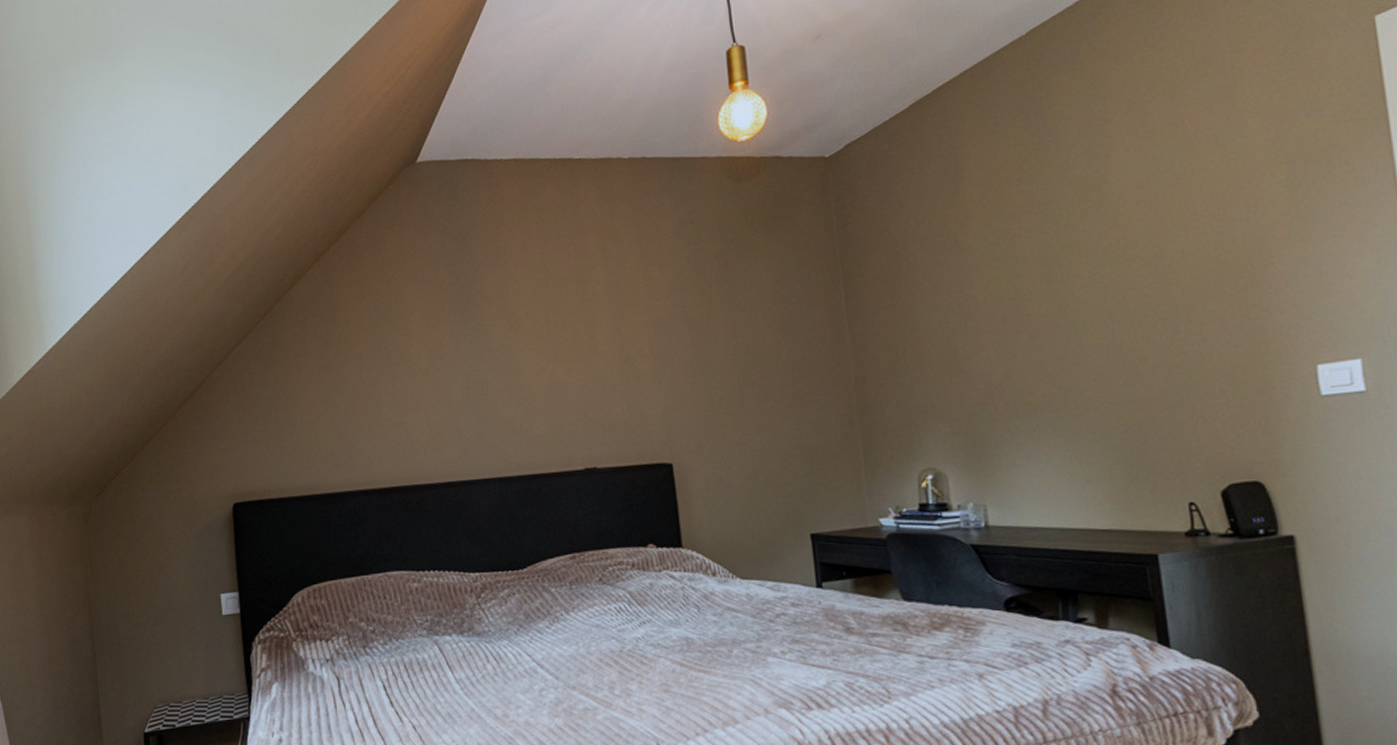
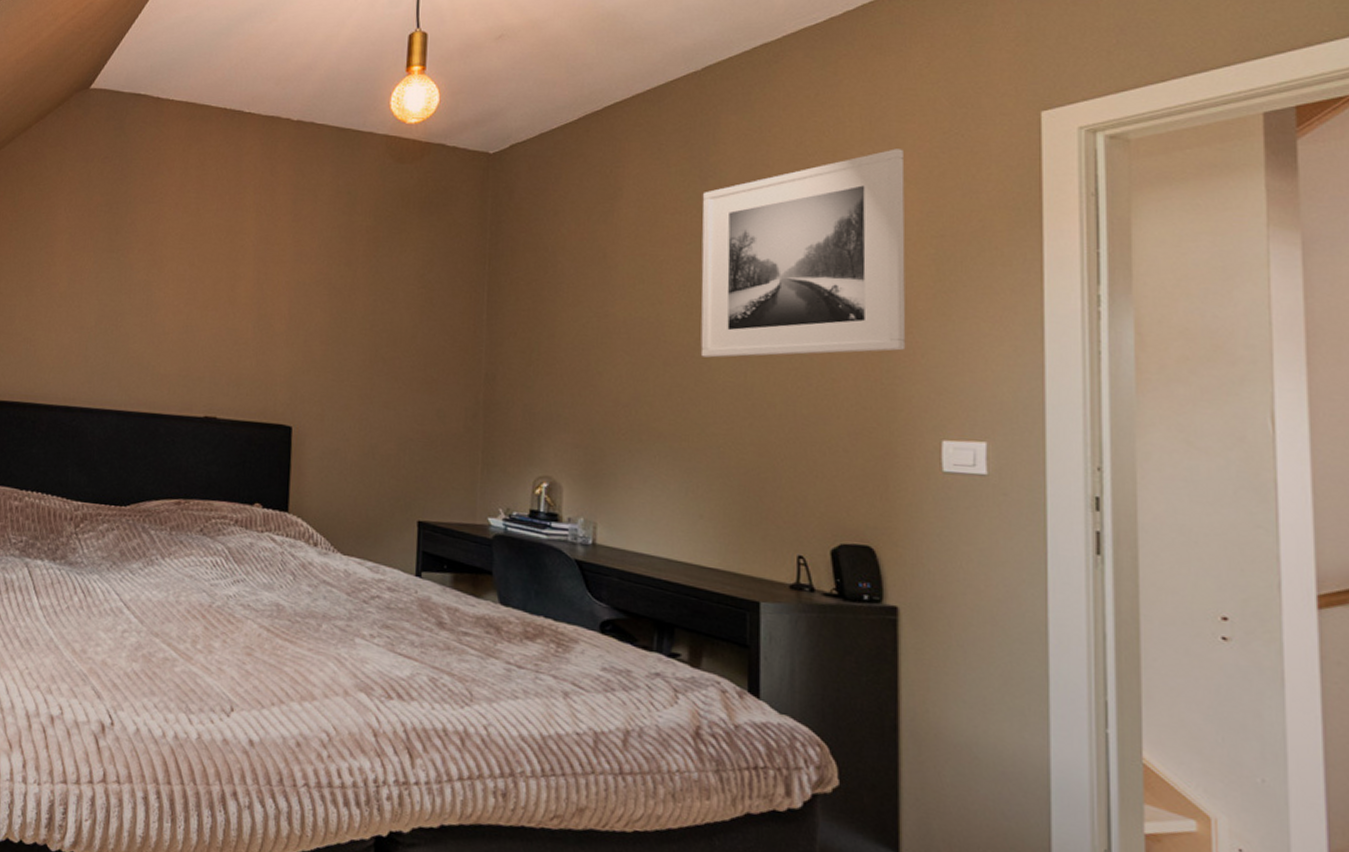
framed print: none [1044,79,1269,324] -> present [700,148,906,358]

